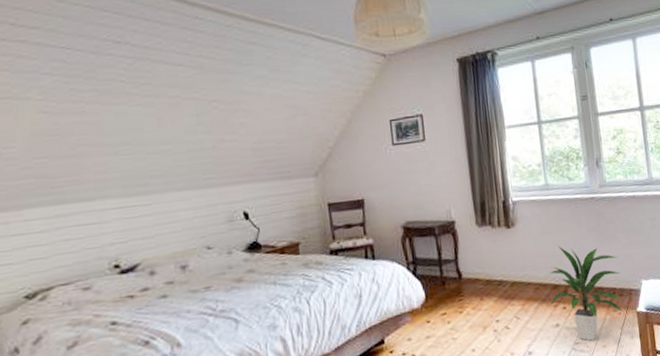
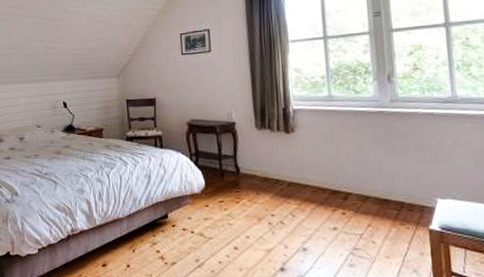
indoor plant: present [550,246,622,342] -> none [328,155,411,250]

